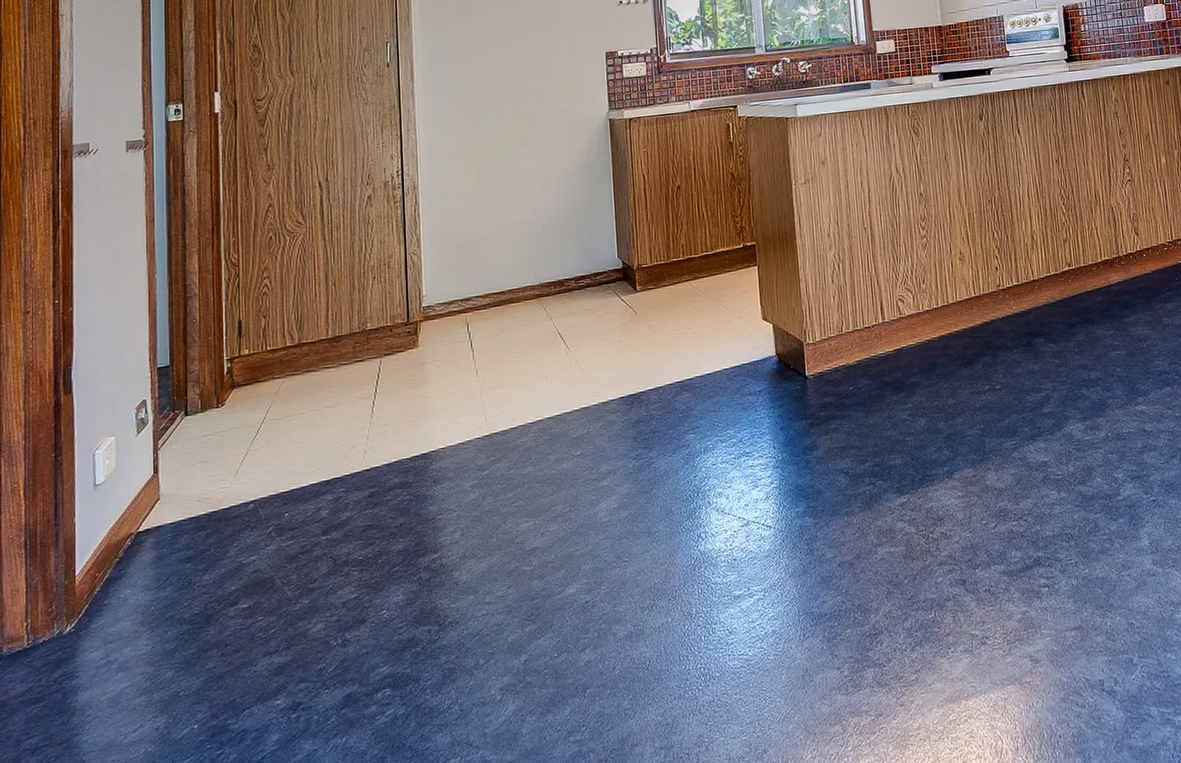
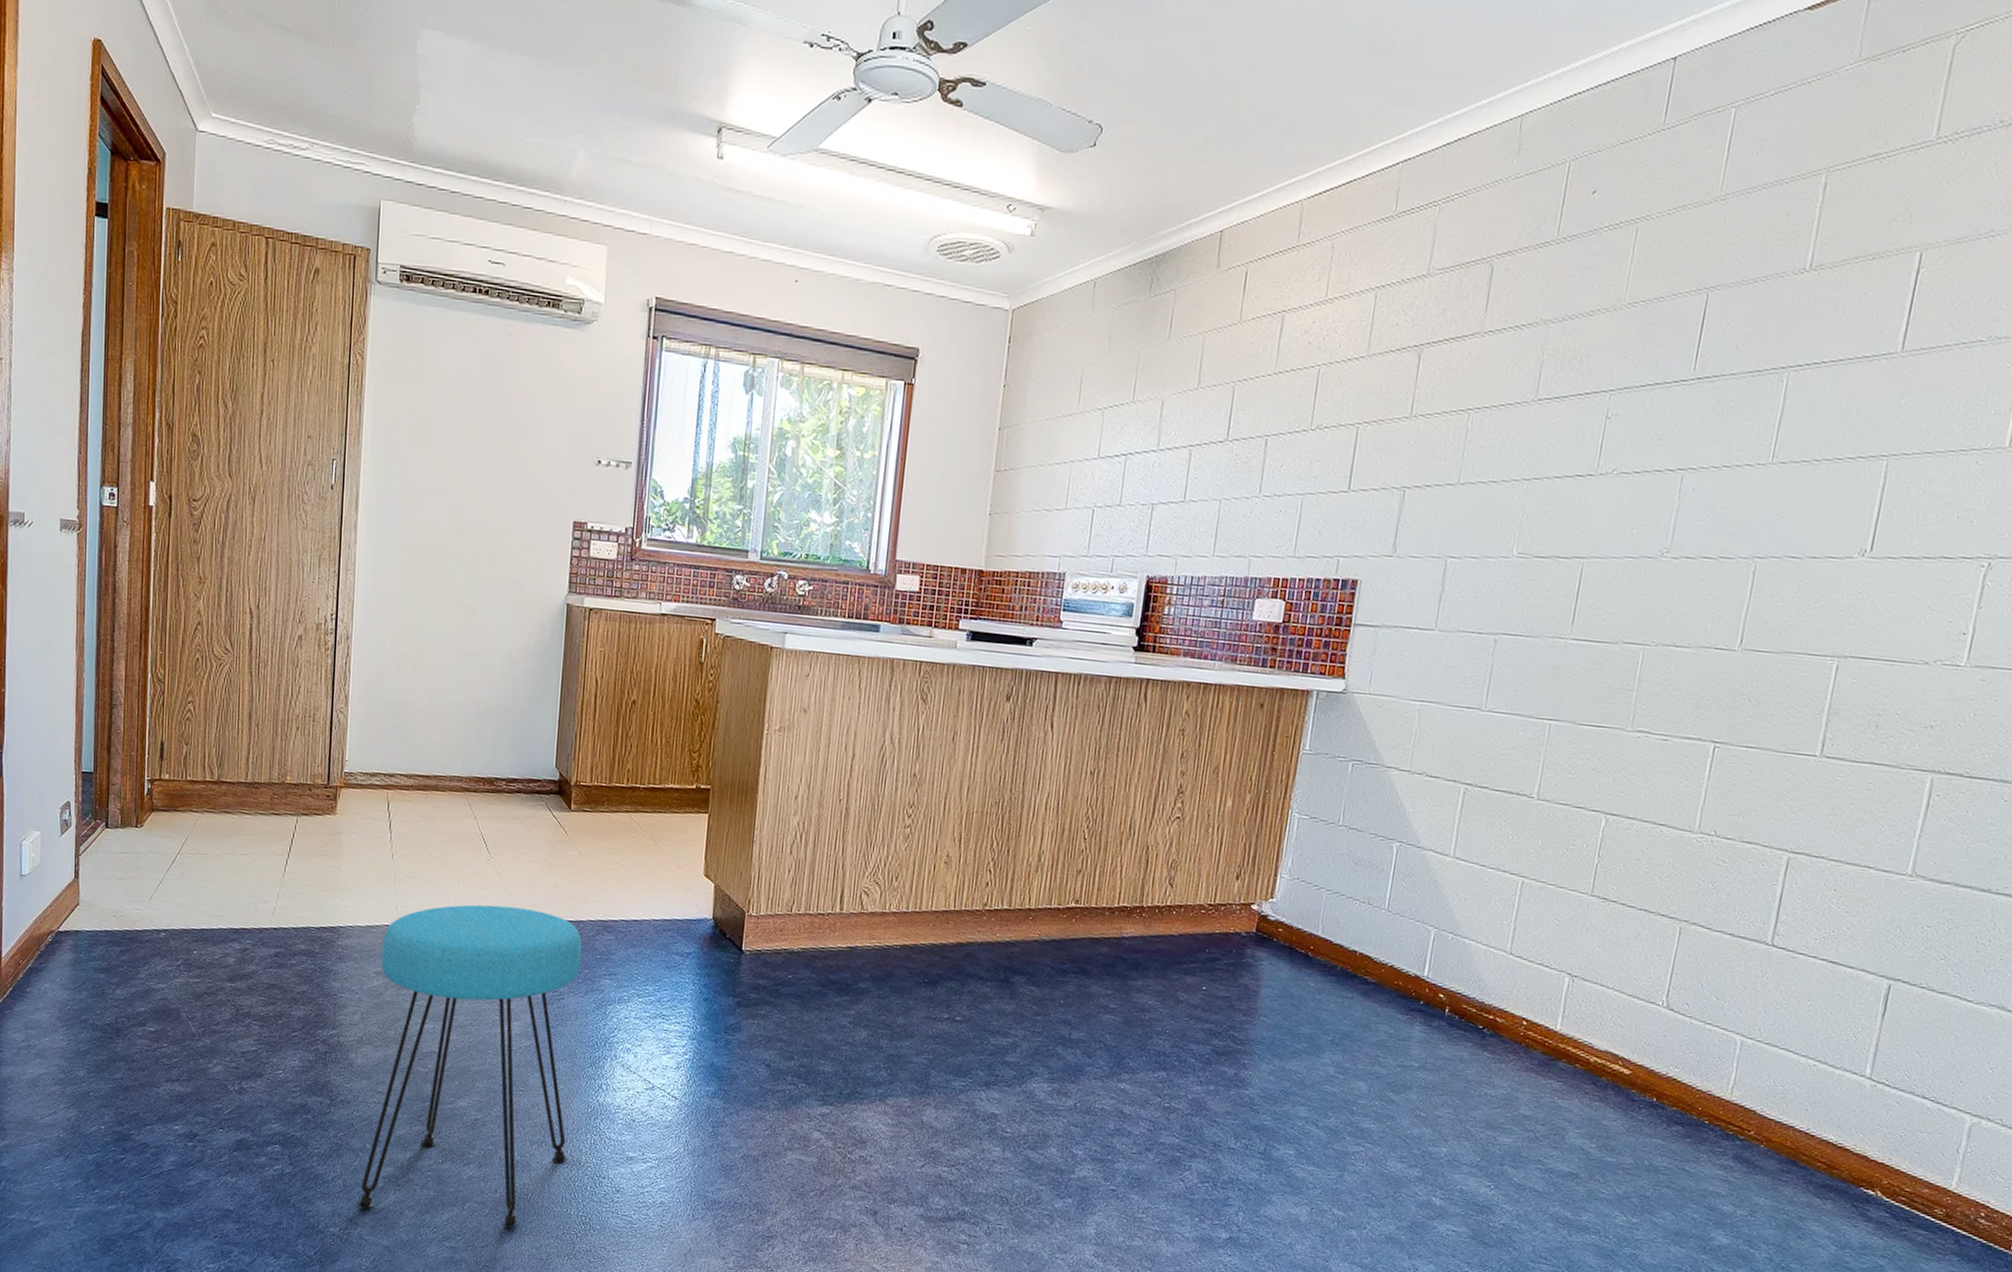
stool: none [475,387,678,728] -> present [357,904,583,1228]

